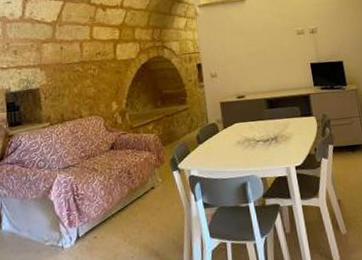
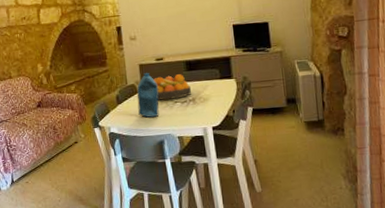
bottle: none [218,110,242,158] -> present [136,72,160,118]
fruit bowl: none [235,112,273,139] -> present [153,74,191,100]

